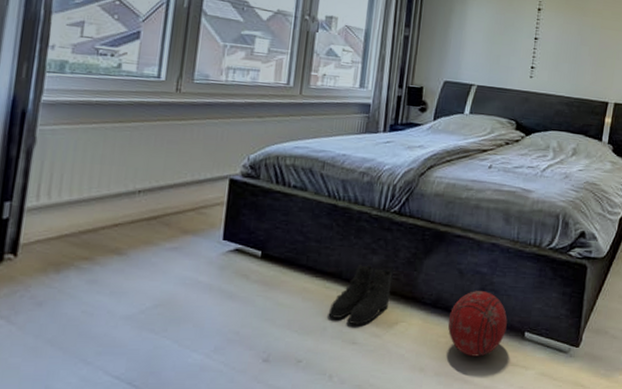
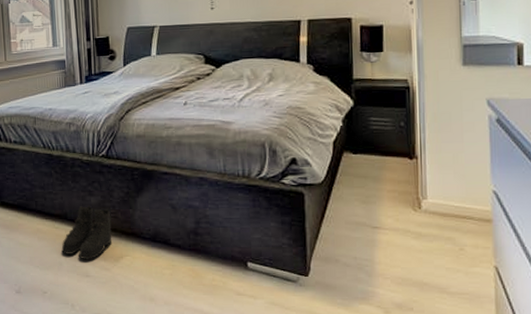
ball: present [447,291,507,357] -> none [169,224,228,287]

